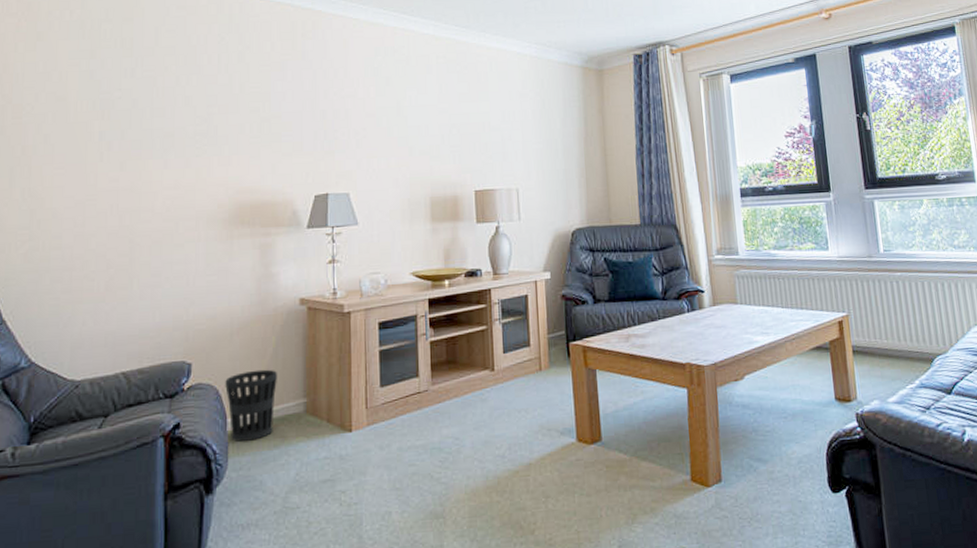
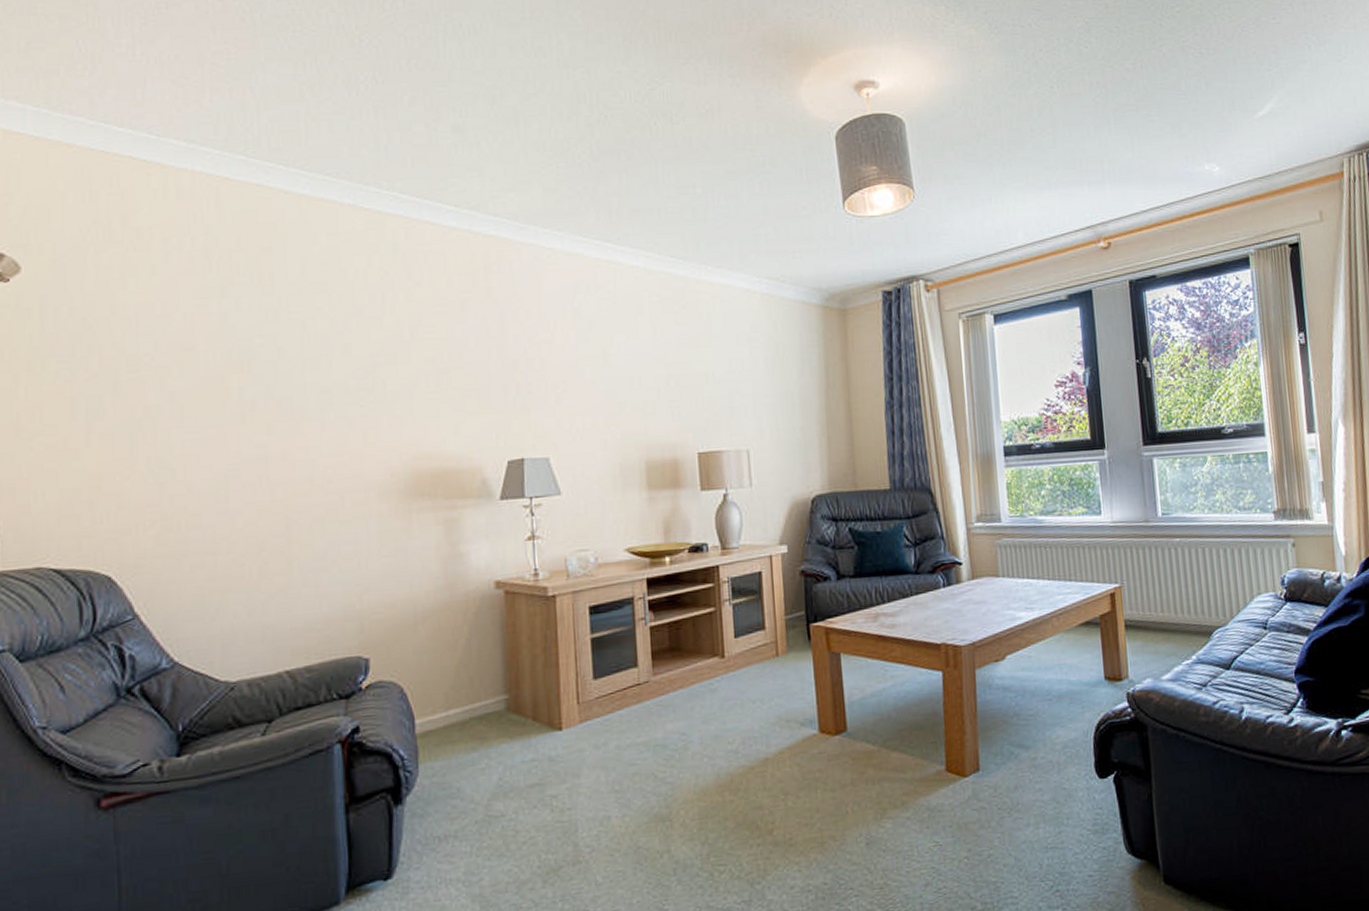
wastebasket: present [225,369,277,442] -> none [410,663,472,746]

